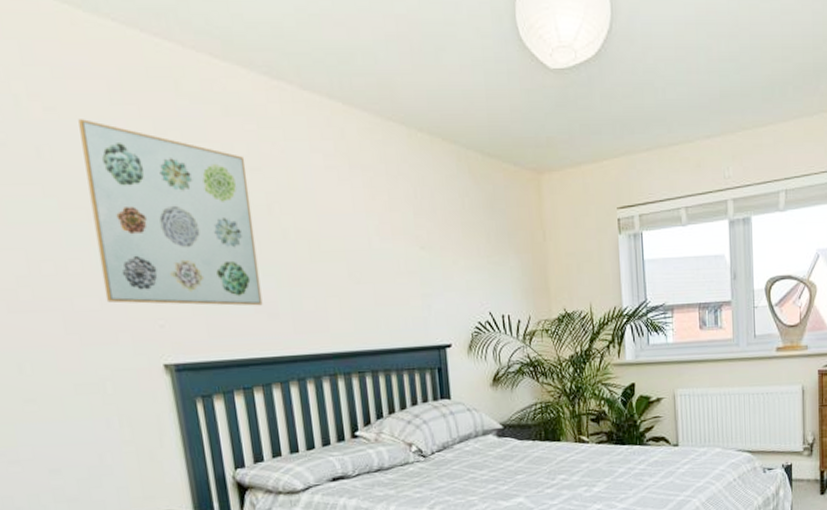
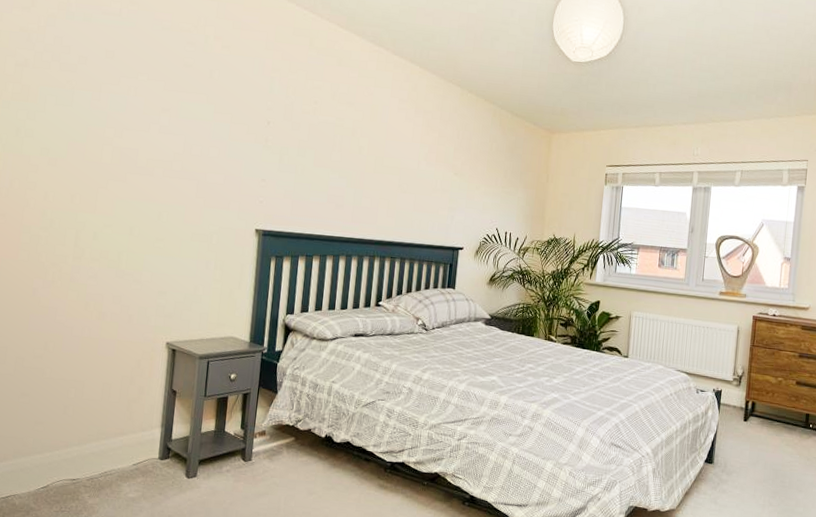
wall art: present [78,119,263,306] -> none [228,56,345,198]

